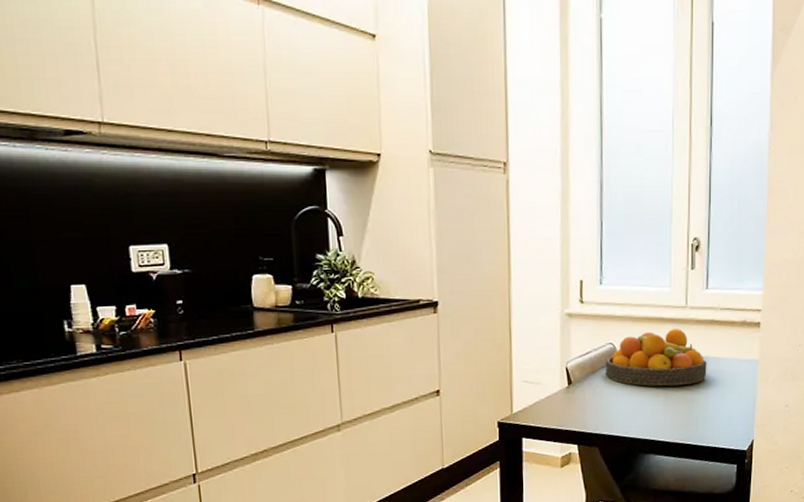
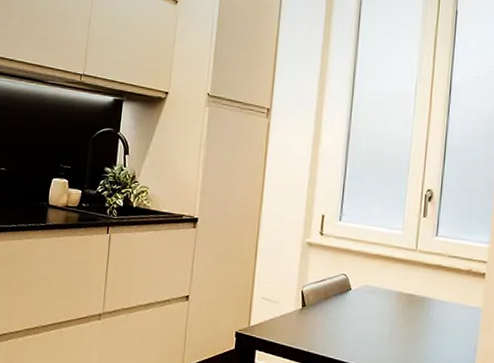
fruit bowl: present [605,329,707,386] -> none [337,268,432,323]

